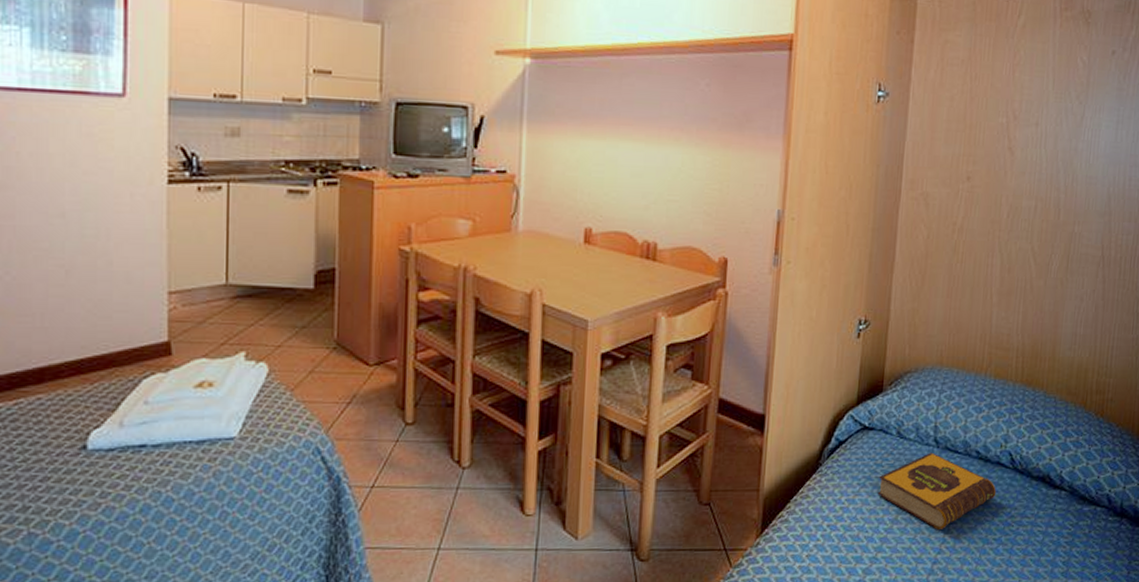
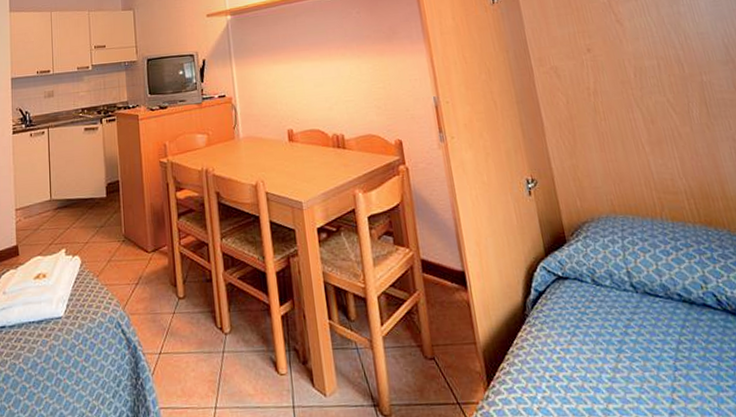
hardback book: present [877,452,997,530] -> none [586,298,714,377]

